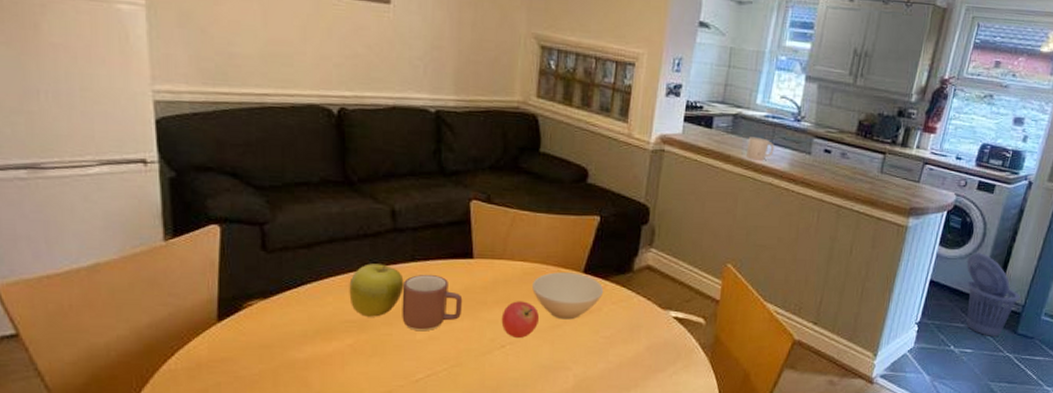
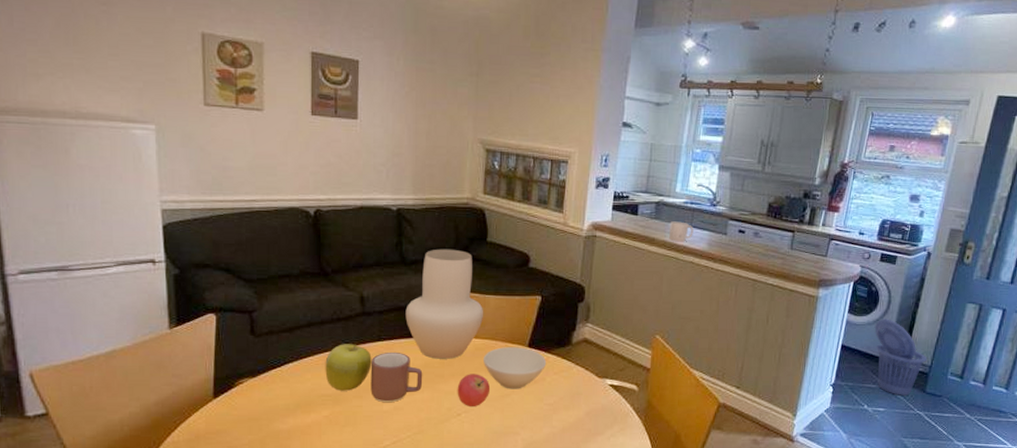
vase: none [443,158,535,284] -> present [405,249,484,359]

